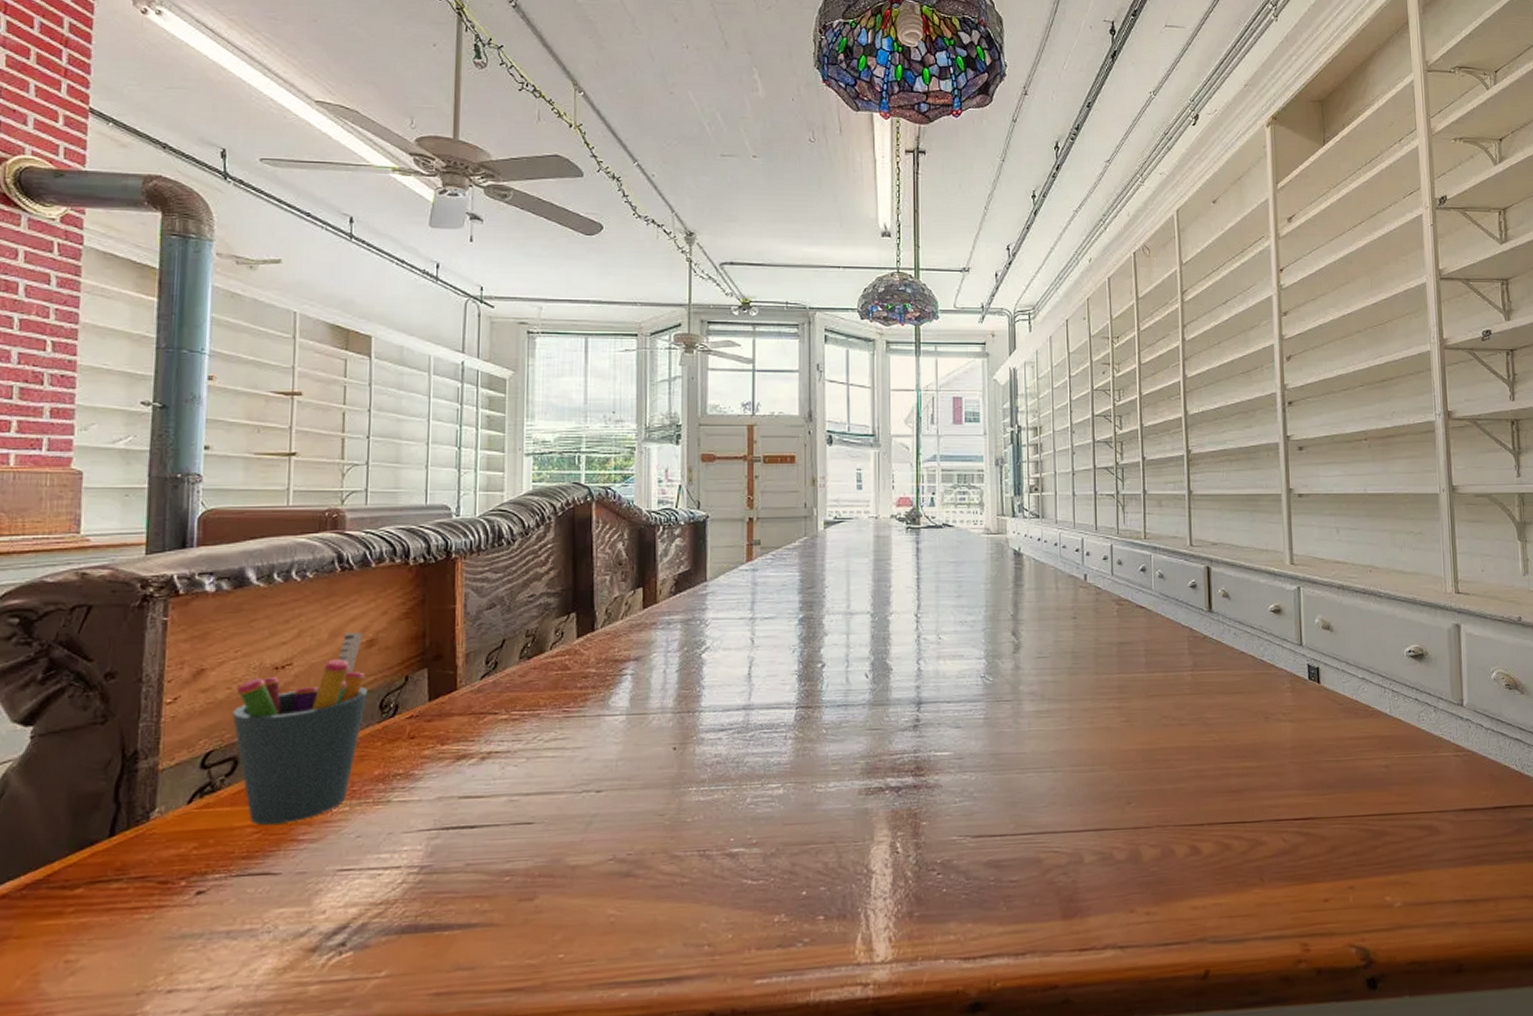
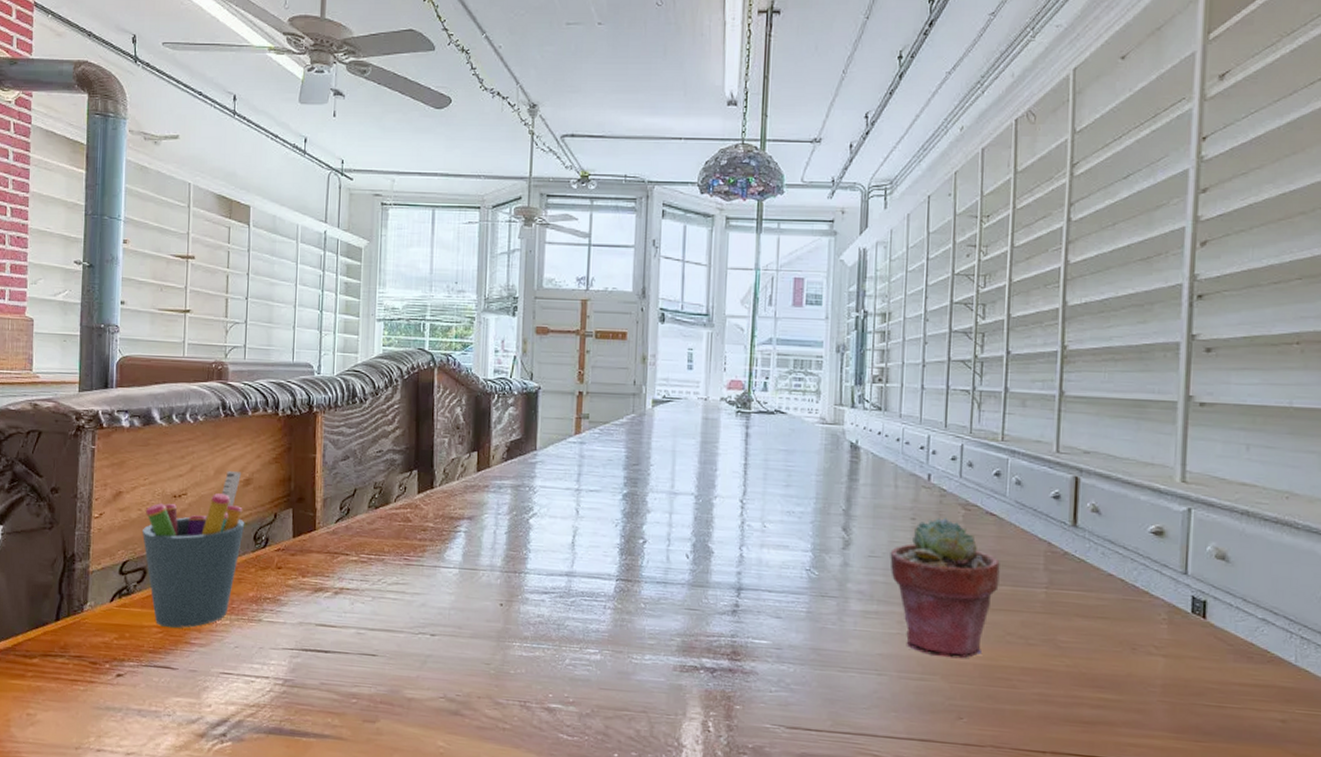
potted succulent: none [1056,613,1152,747] -> present [890,517,1000,659]

